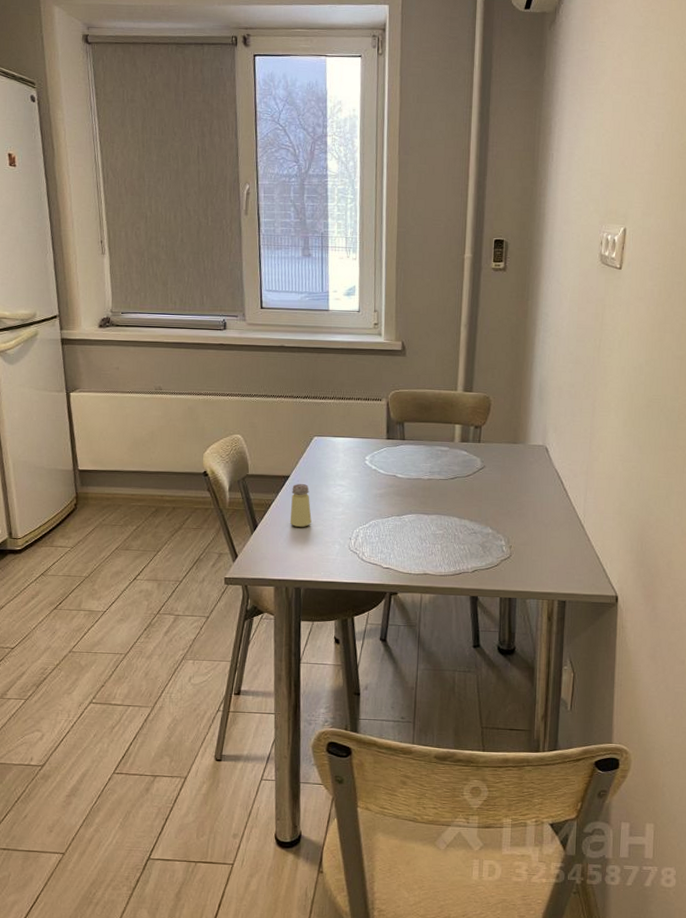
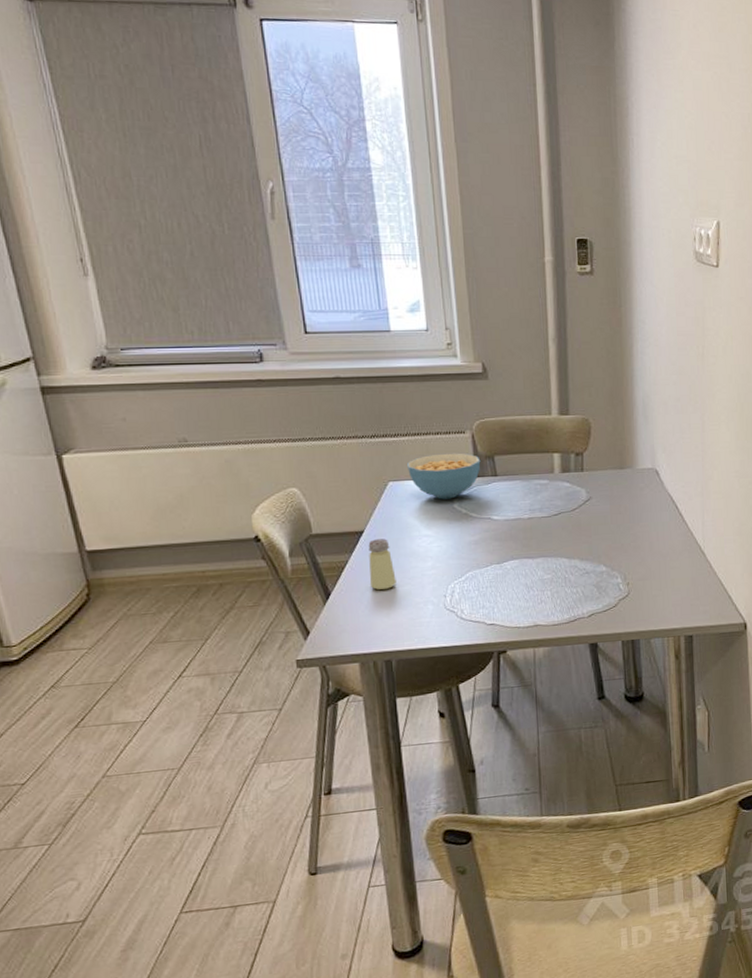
cereal bowl: none [331,416,392,456] -> present [407,453,481,500]

